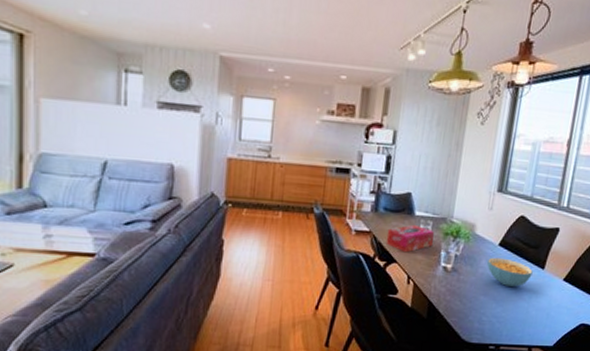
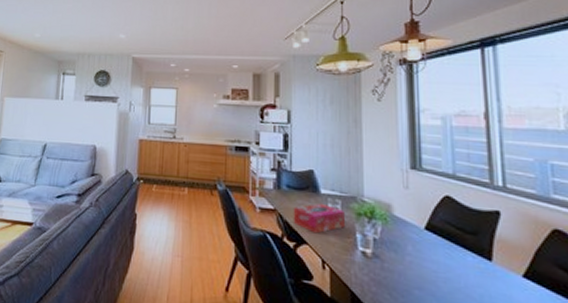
cereal bowl: present [487,257,533,287] -> none [415,243,477,281]

